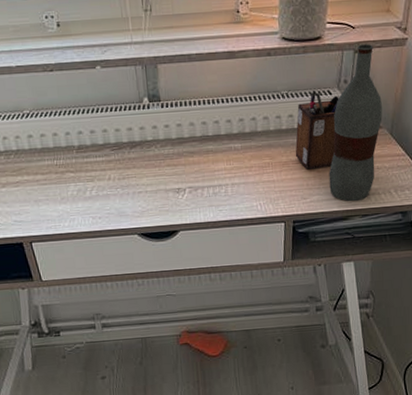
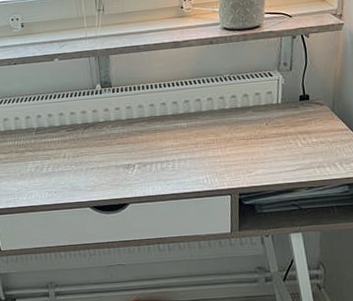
desk organizer: present [295,90,339,170] -> none [239,72,280,145]
bottle: present [328,43,383,202] -> none [272,30,323,175]

